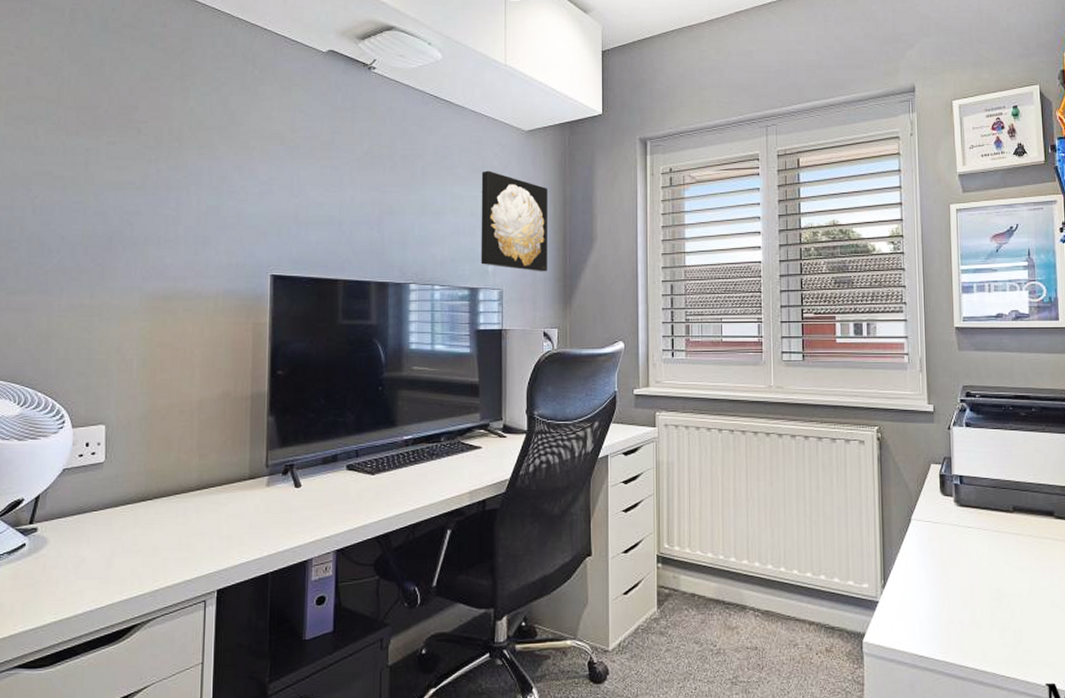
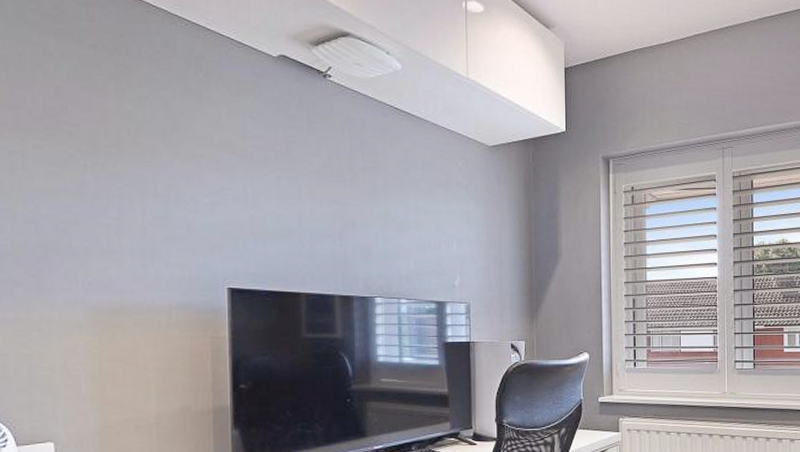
wall art: present [481,170,547,272] -> none [445,185,514,286]

